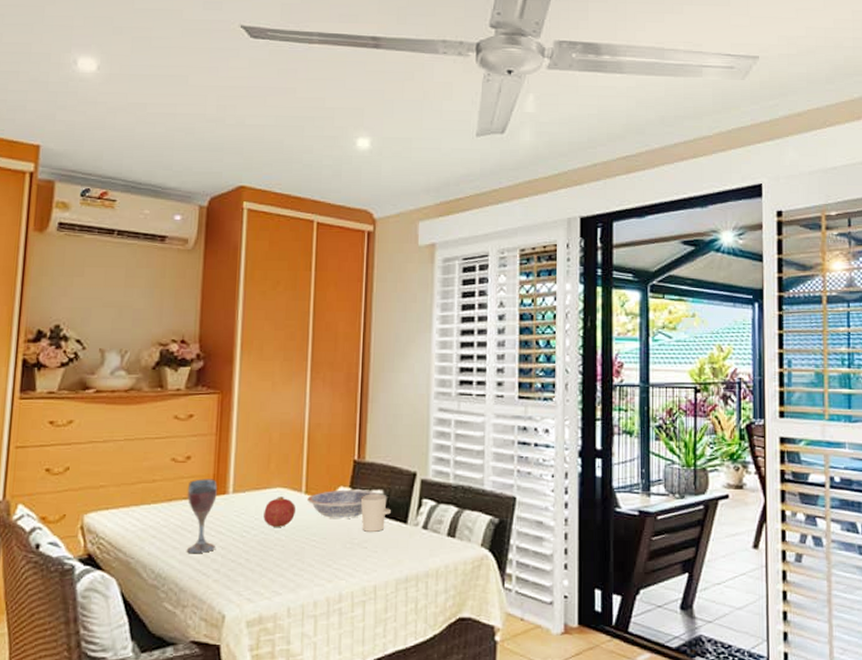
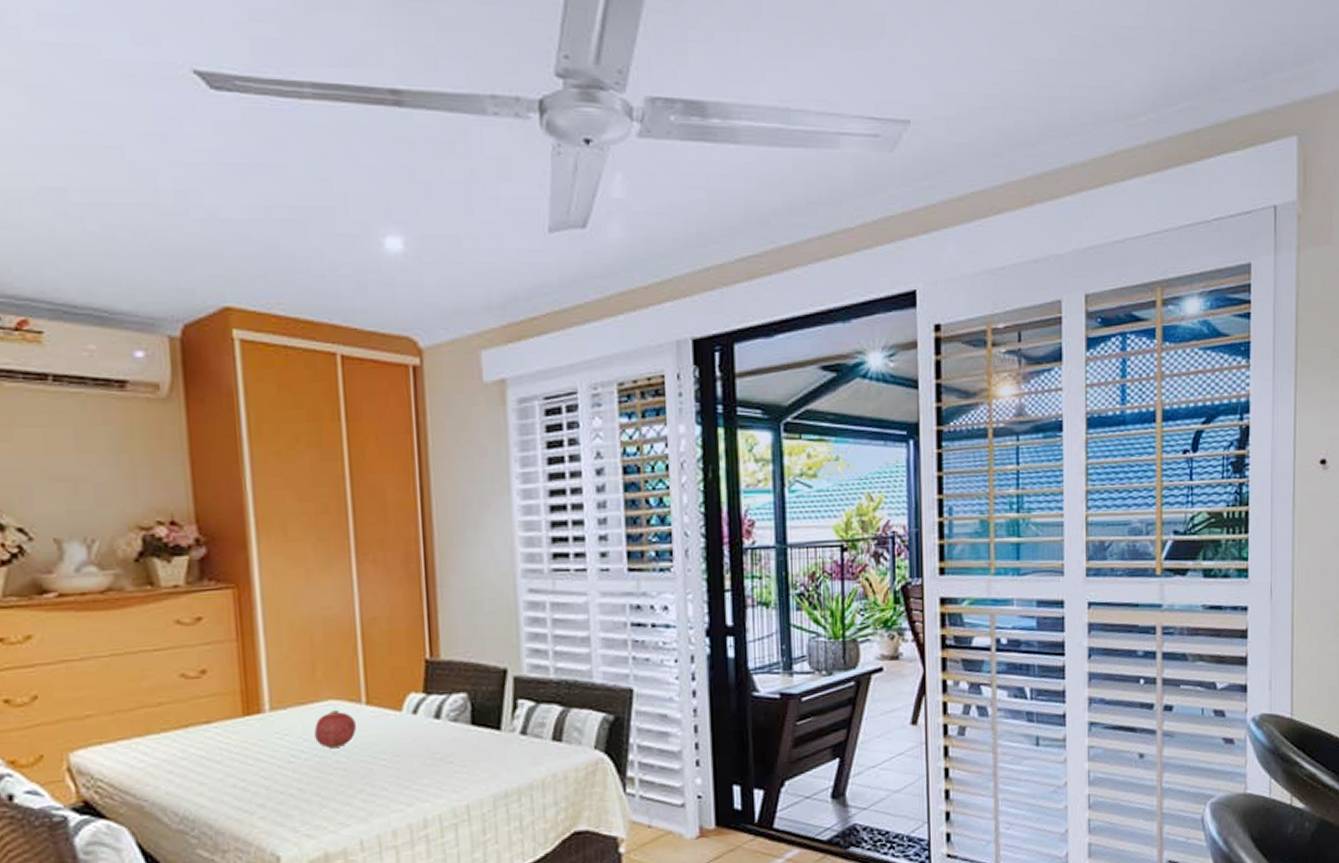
cup: present [186,479,217,554] -> none [207,695,257,789]
bowl: present [307,489,380,520] -> none [370,694,463,732]
cup: present [360,494,391,532] -> none [438,697,479,744]

